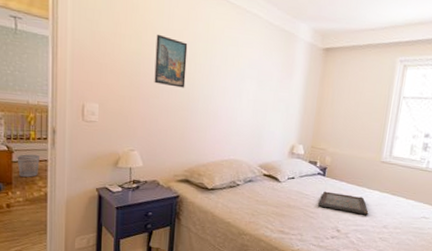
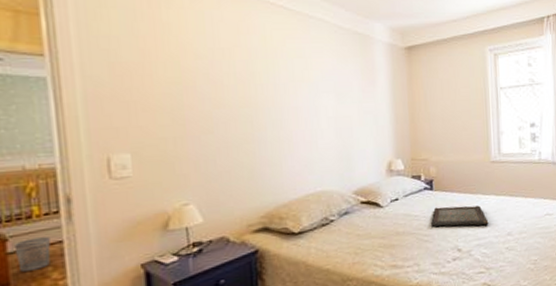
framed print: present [154,34,188,88] -> none [199,55,246,117]

